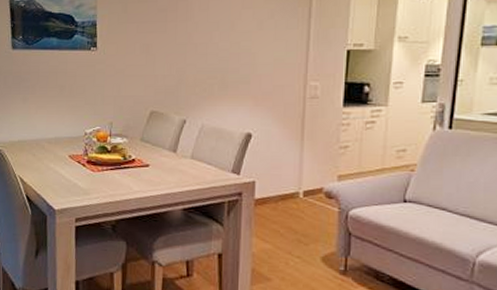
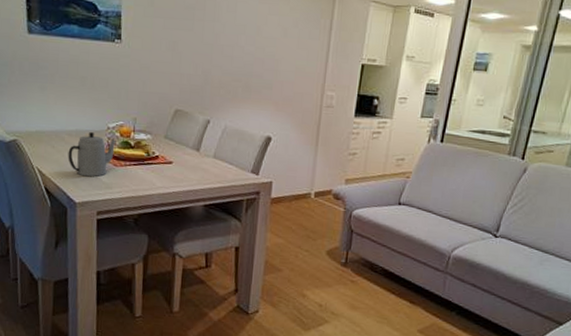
teapot: none [47,139,93,184] -> present [68,132,116,177]

